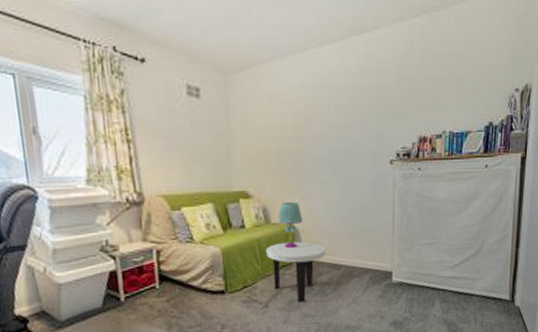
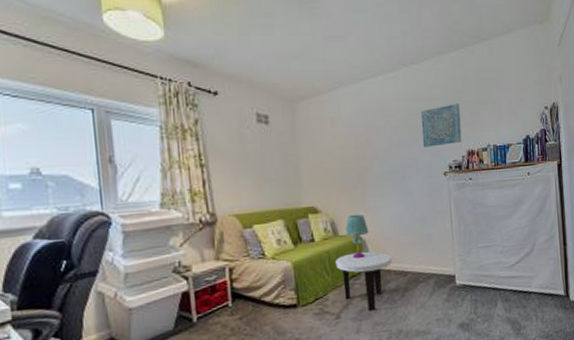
wall art: none [369,81,415,131] -> present [421,103,462,147]

